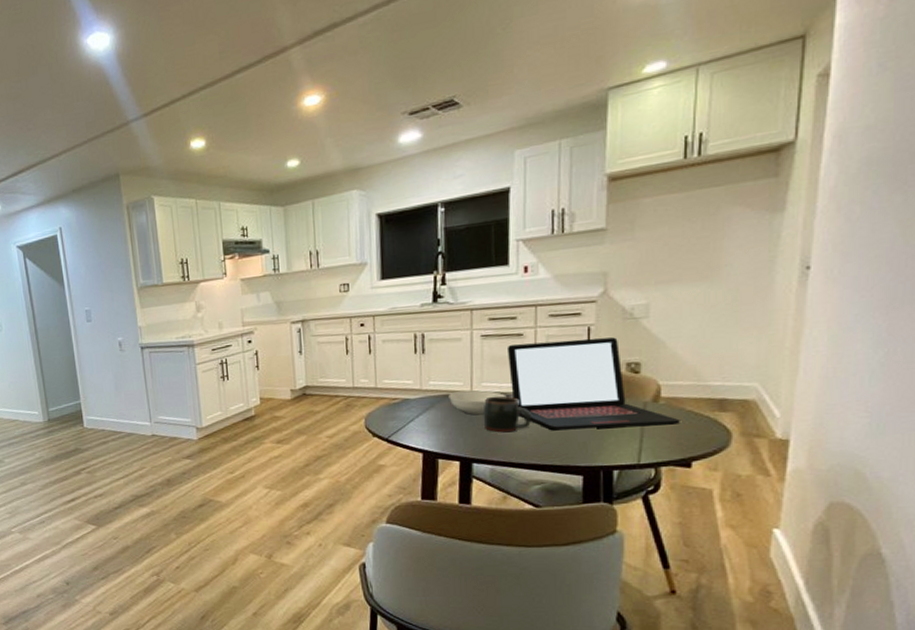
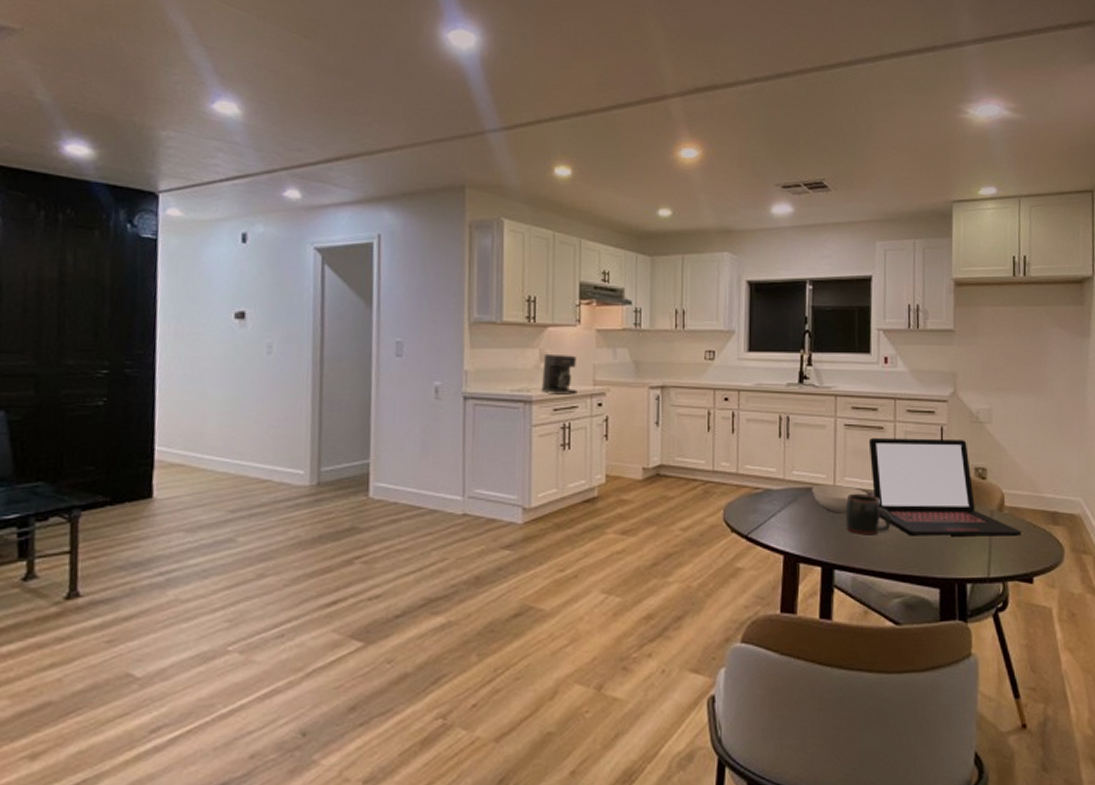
coffee maker: none [199,303,230,338] -> present [542,355,577,395]

